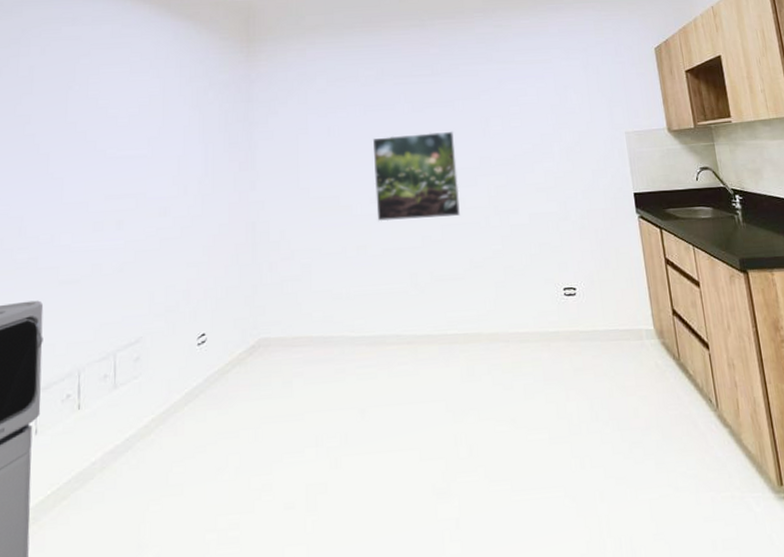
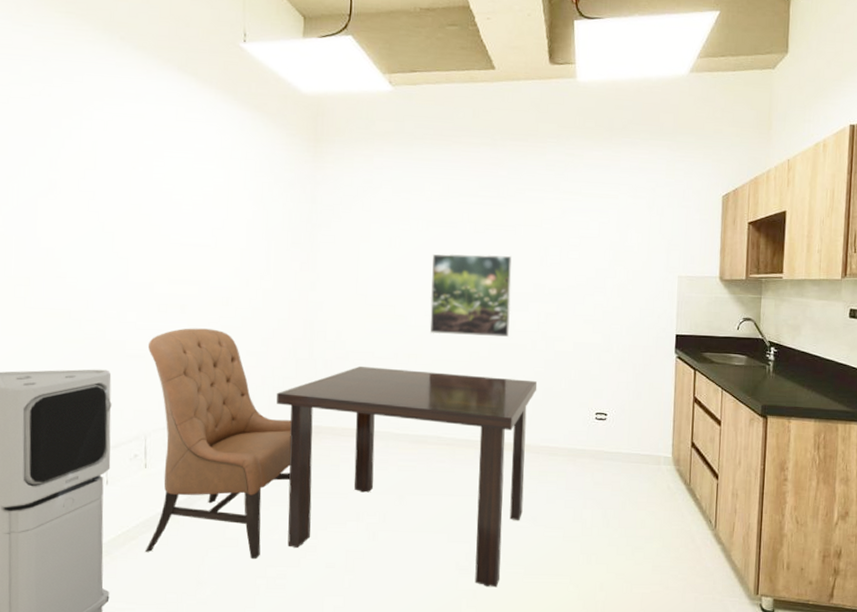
chair: none [78,243,239,513] -> present [146,328,292,559]
dining table: none [219,260,500,512] -> present [276,365,538,588]

